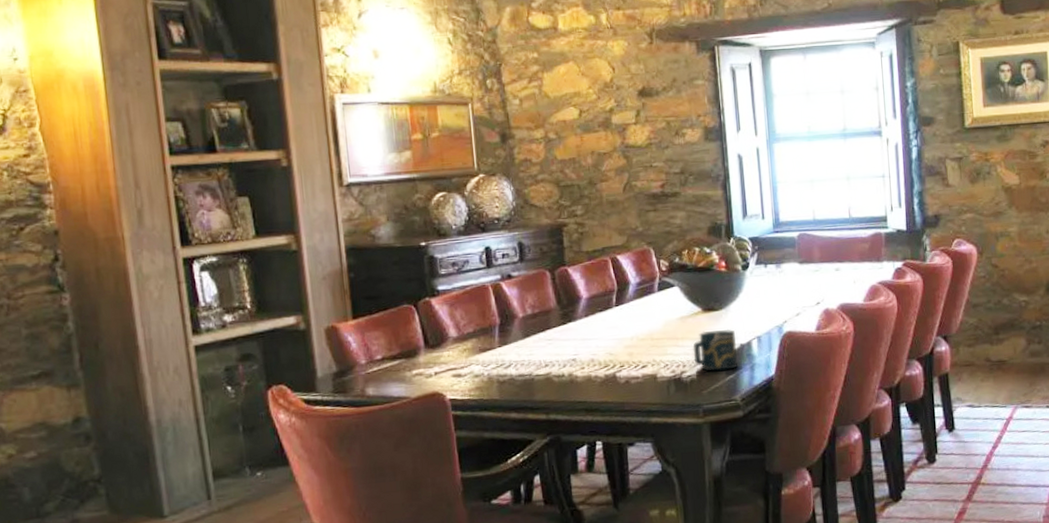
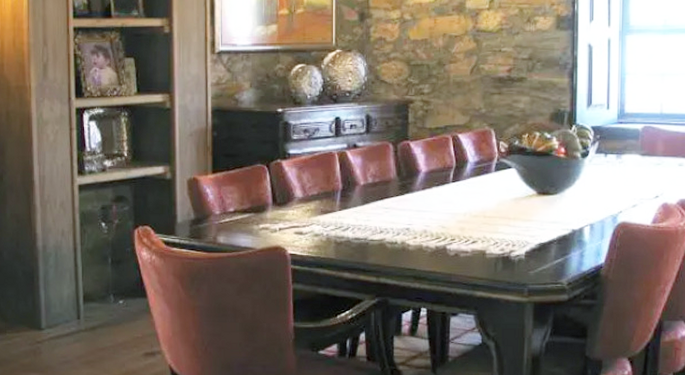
cup: present [693,329,737,371] -> none [524,214,568,253]

